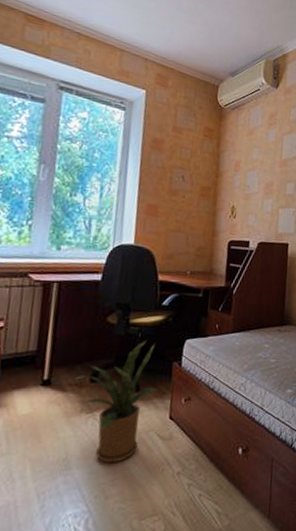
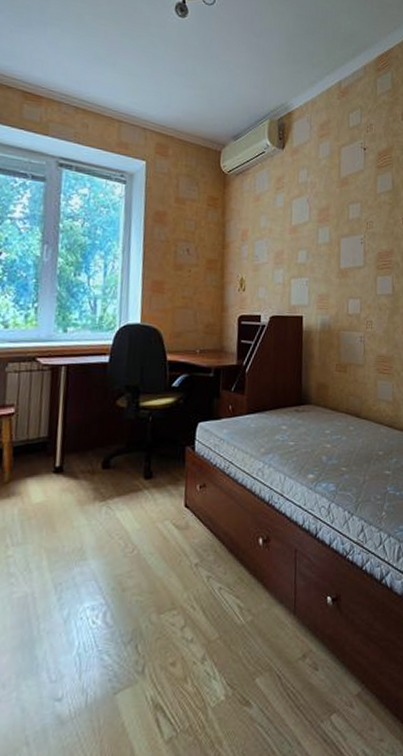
house plant: present [74,340,157,464] -> none [86,423,170,554]

